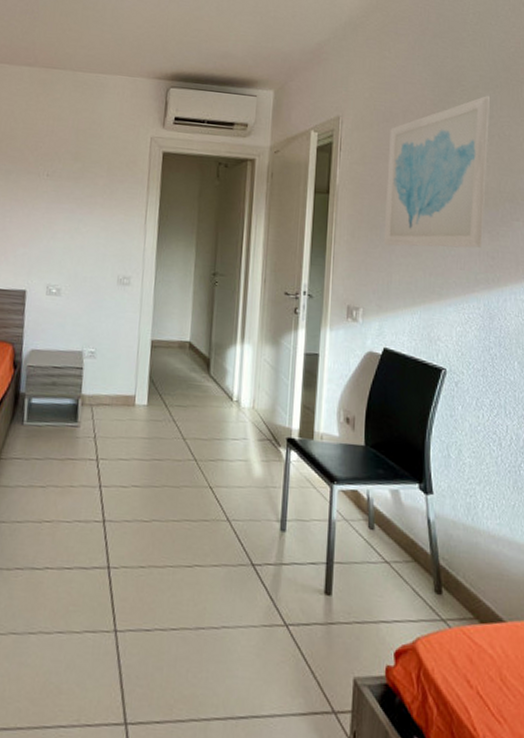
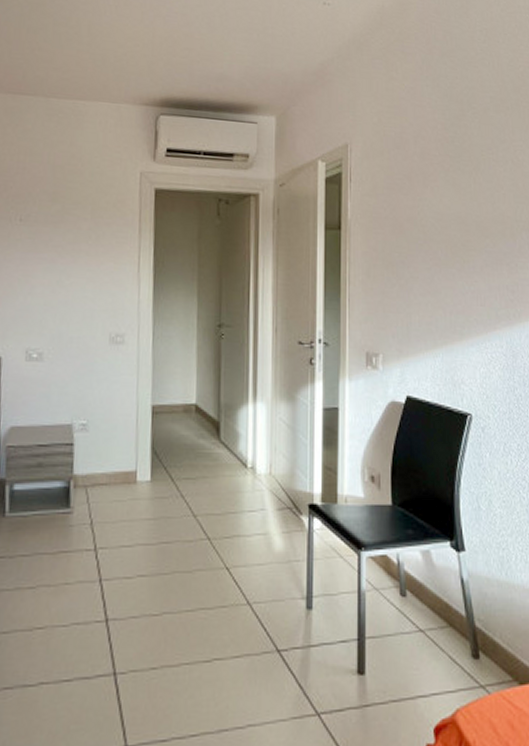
wall art: present [383,96,489,248] -> none [400,118,502,284]

